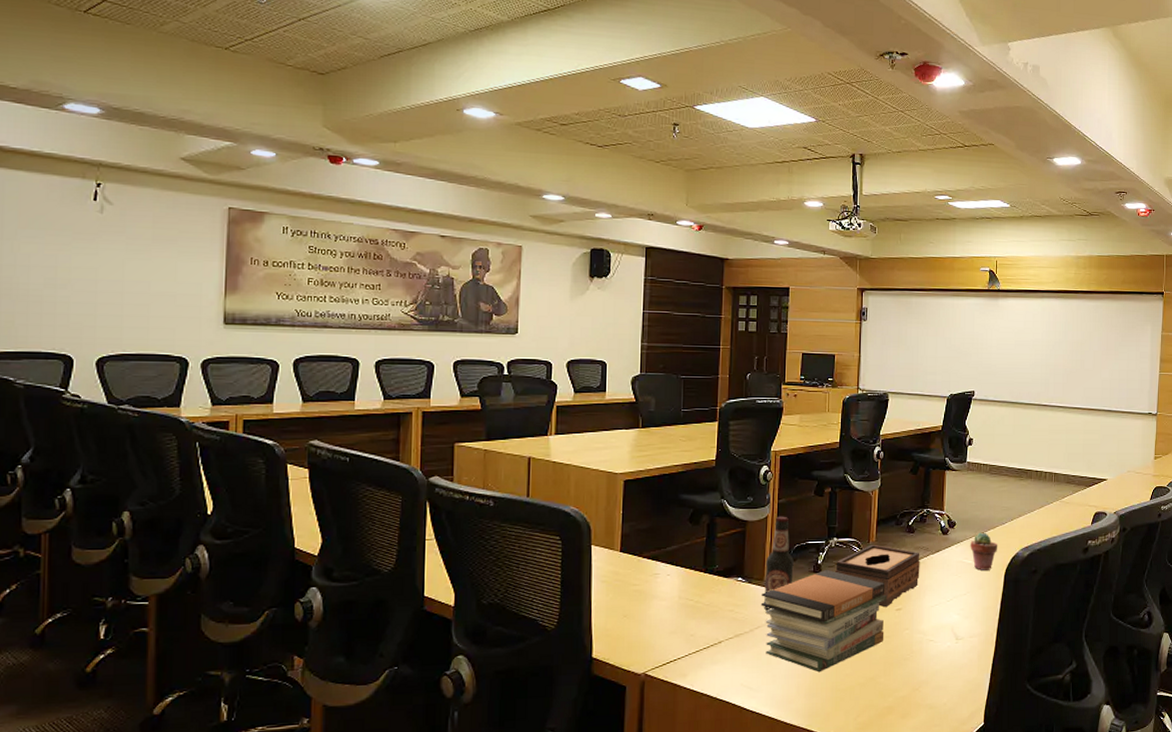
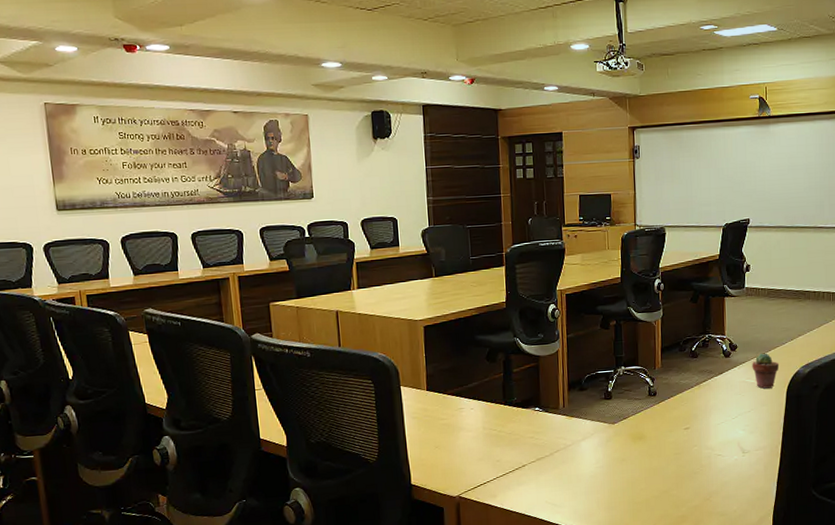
book stack: present [760,570,886,673] -> none [557,396,675,488]
bottle: present [763,516,794,612] -> none [559,349,586,437]
tissue box: present [835,544,920,608] -> none [625,370,705,428]

